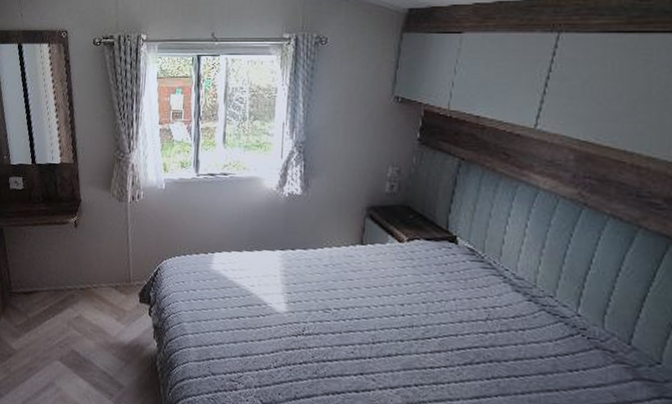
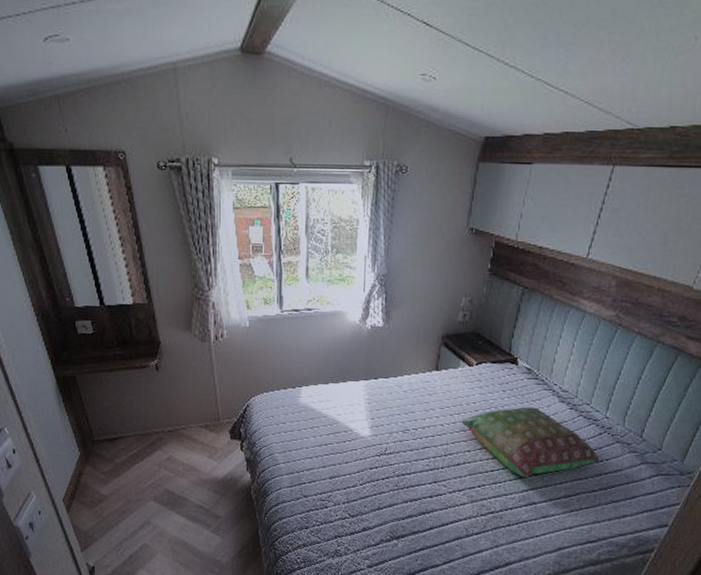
pillow: none [392,293,573,381] -> present [461,407,600,477]

